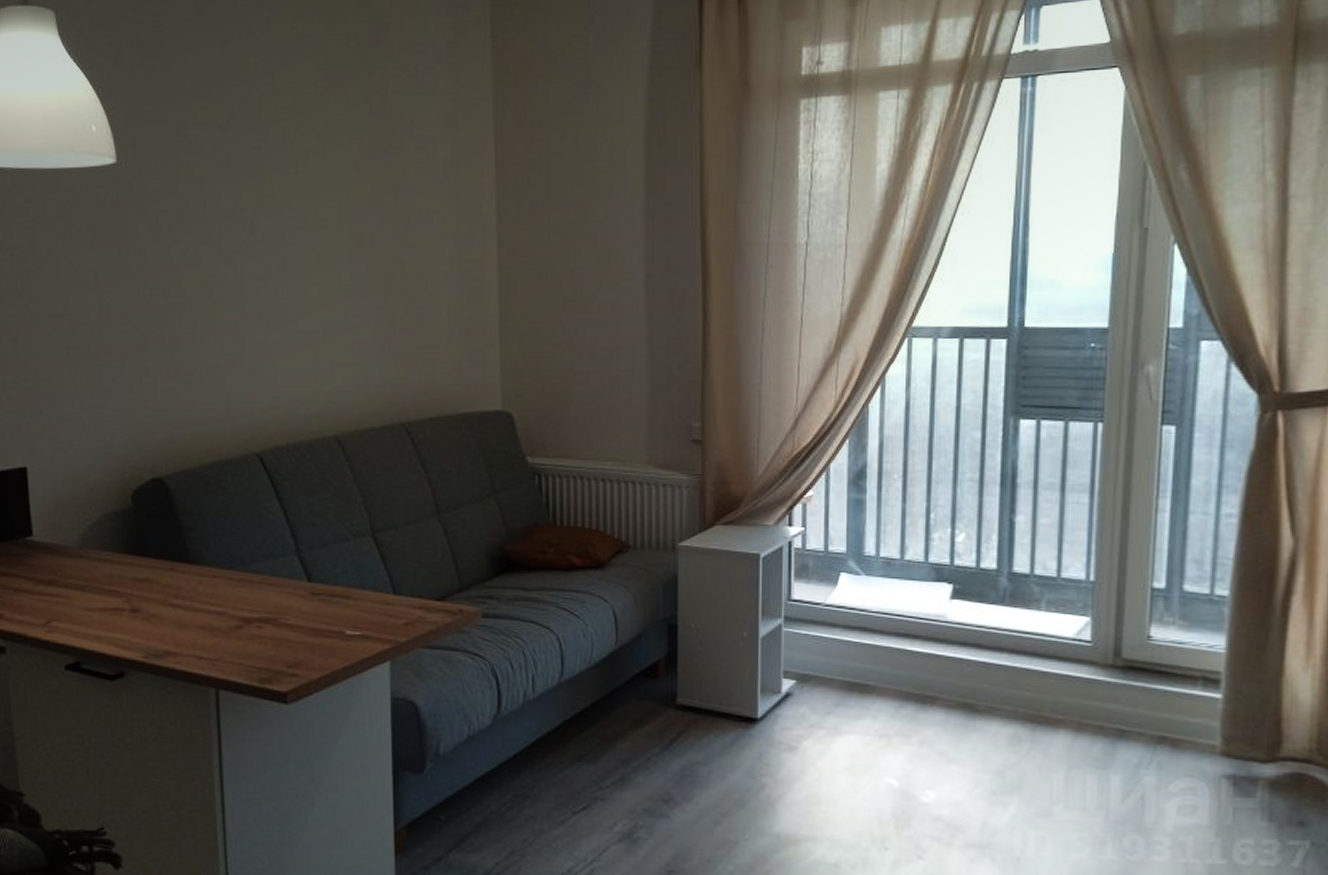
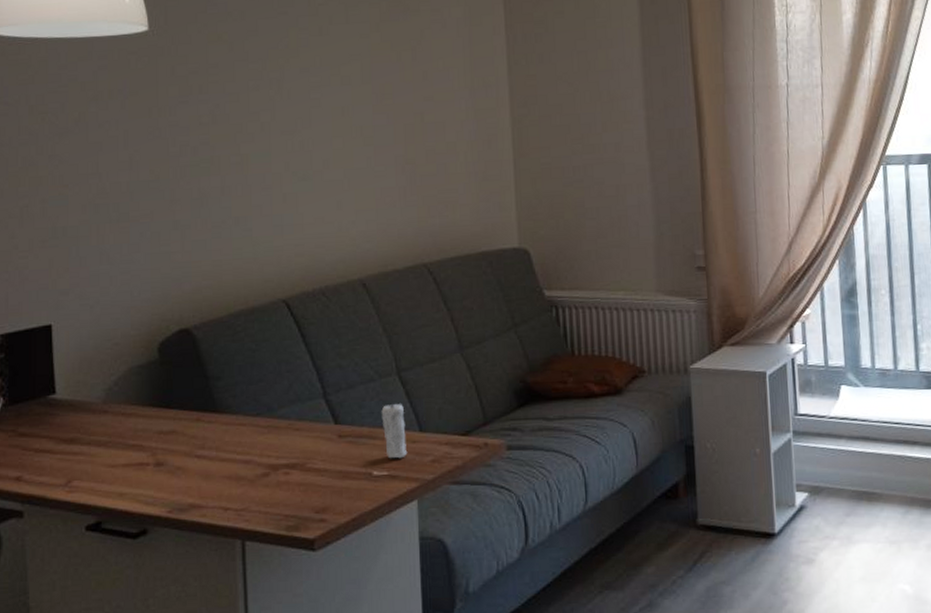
candle: none [355,558,381,620] -> present [381,398,408,459]

